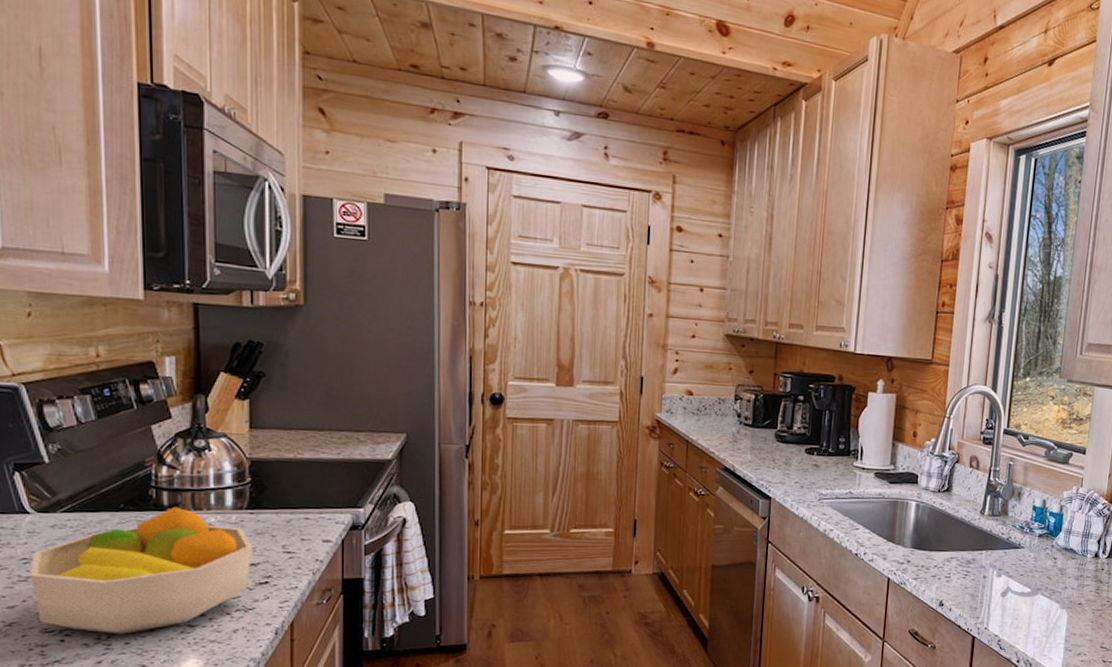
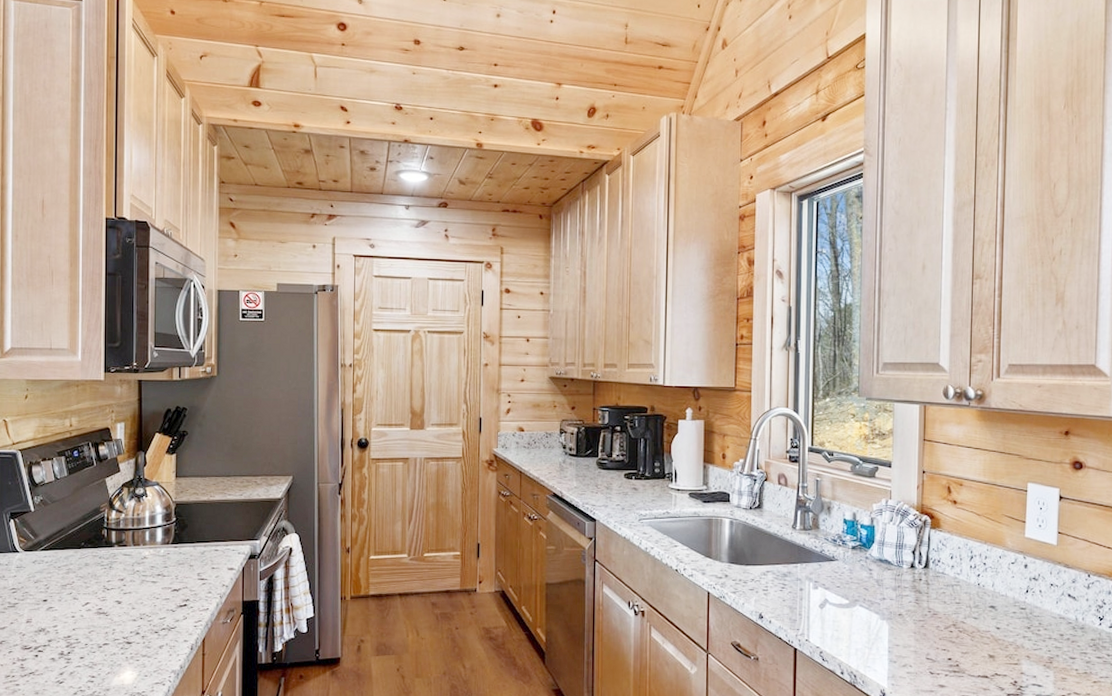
fruit bowl: present [29,506,253,635] -> none [16,543,176,651]

